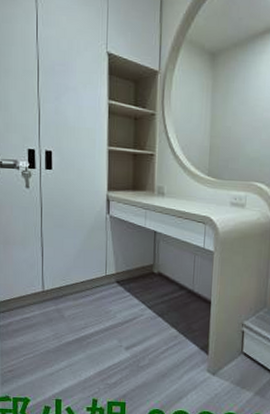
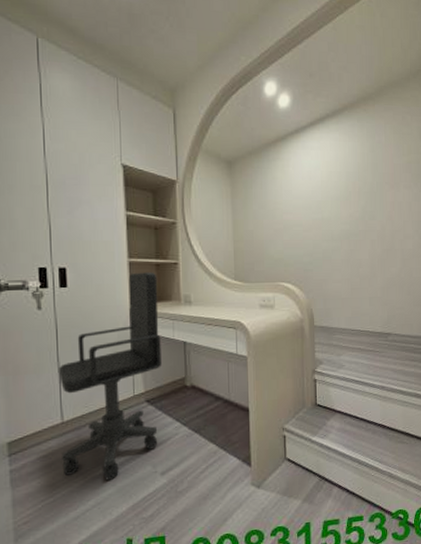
office chair: none [42,160,134,347] -> present [59,272,161,480]

